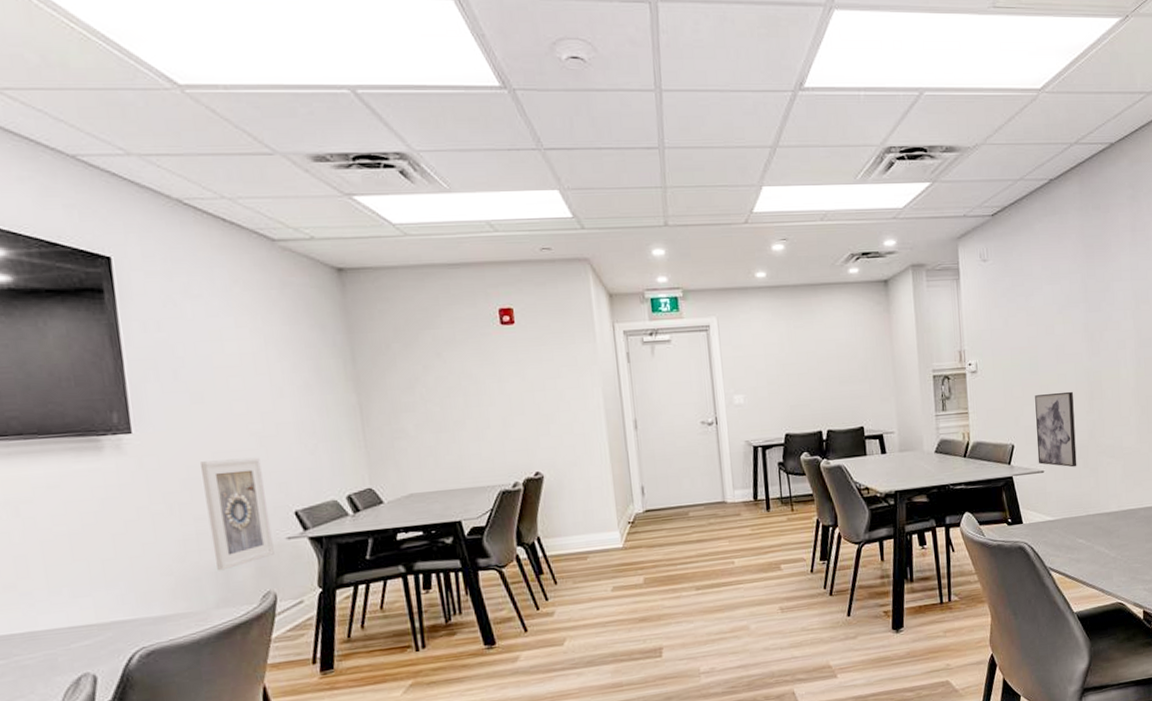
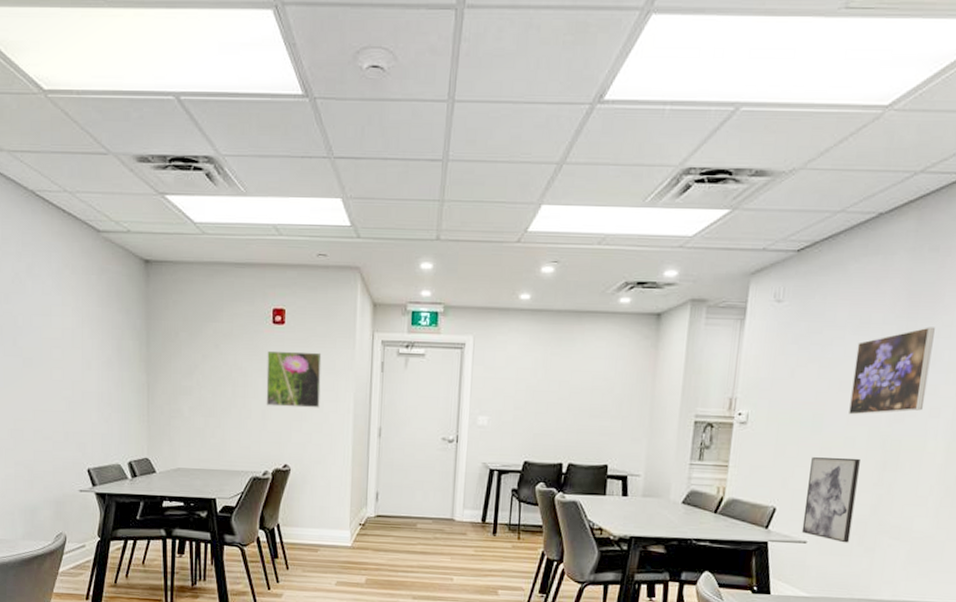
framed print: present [201,457,274,571] -> none [25,416,69,510]
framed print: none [499,349,567,412] -> present [266,350,322,408]
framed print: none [1053,272,1113,354] -> present [849,327,935,415]

